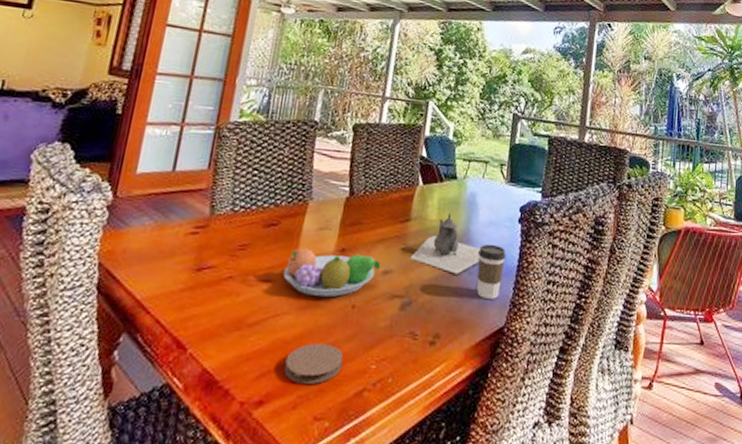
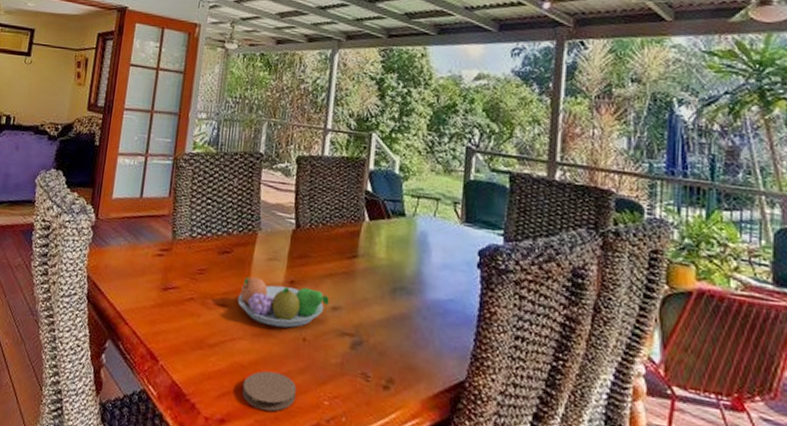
teapot: present [410,212,481,274] -> none [359,251,436,318]
coffee cup: present [477,243,506,299] -> none [431,288,464,349]

